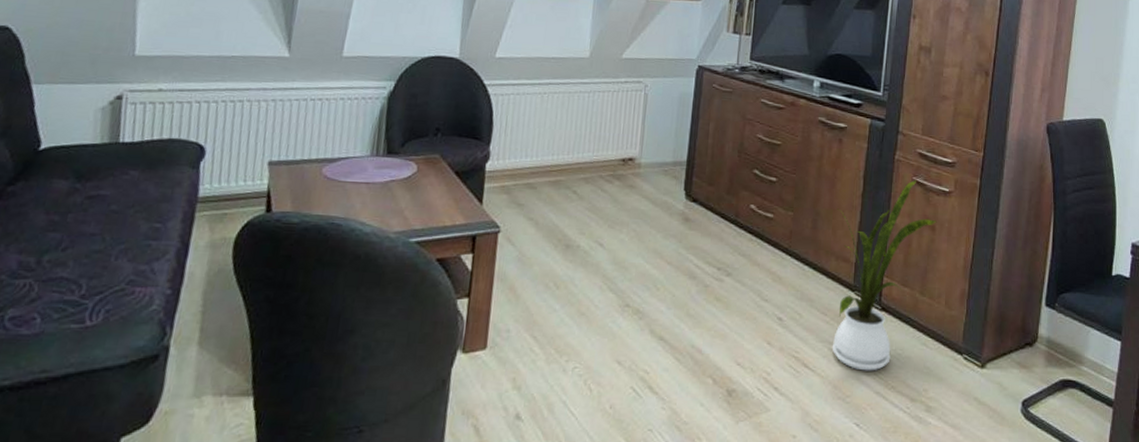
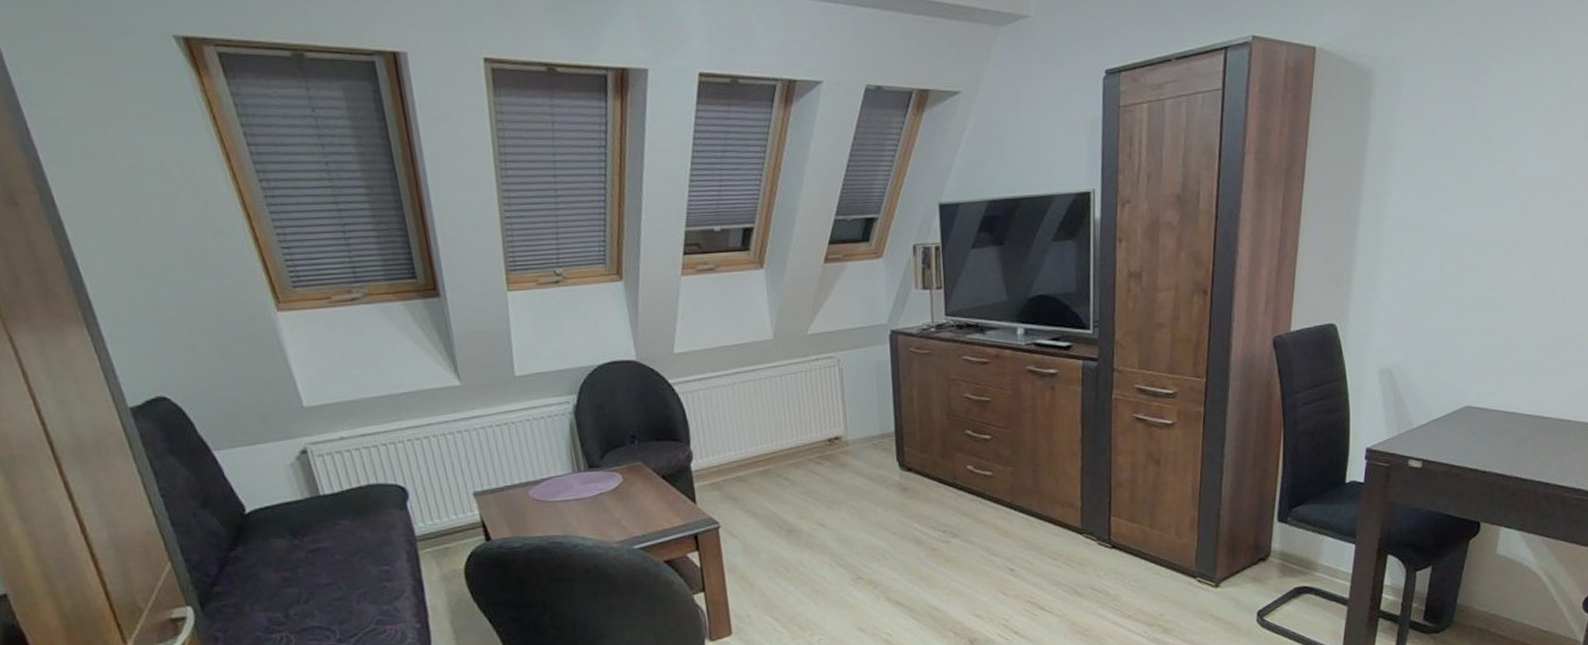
house plant: present [832,180,937,371] -> none [1056,417,1161,606]

